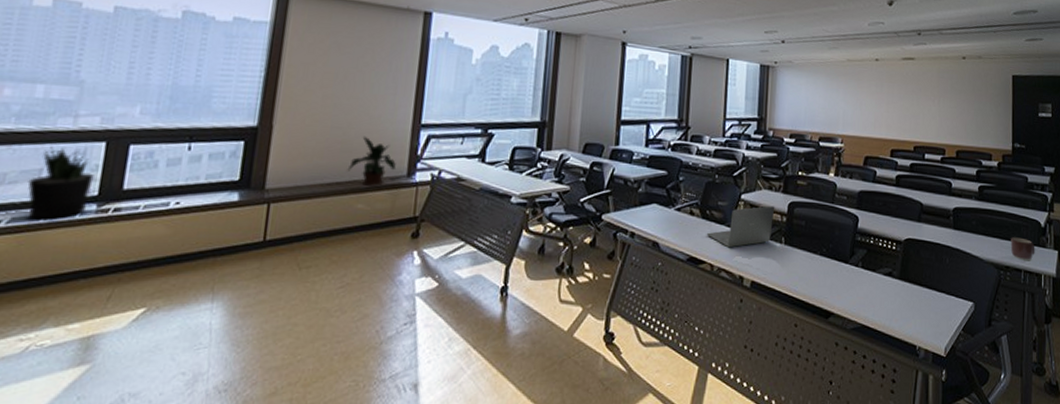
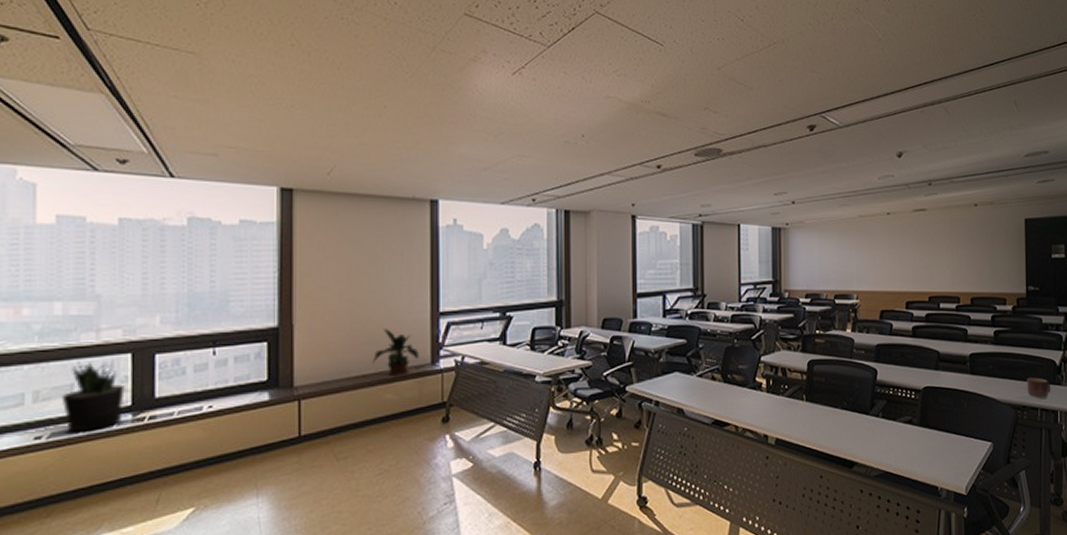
laptop: present [706,206,775,248] -> none [729,365,795,409]

